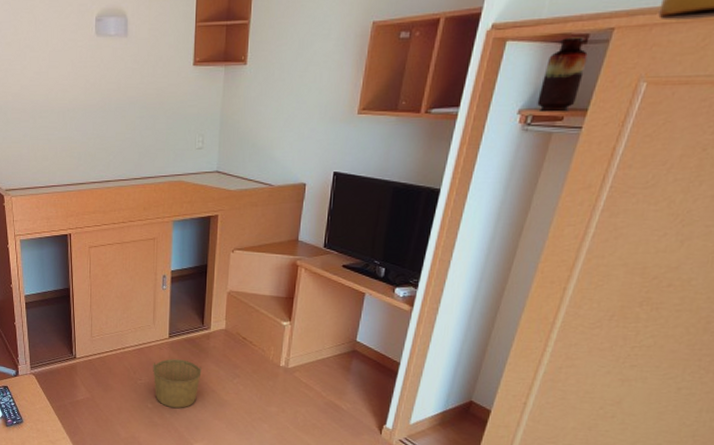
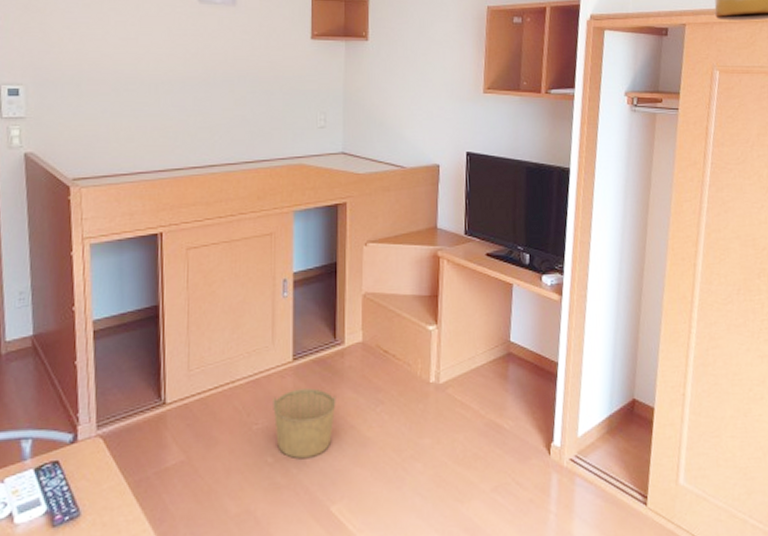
vase: present [537,37,588,113] -> none [638,30,671,95]

